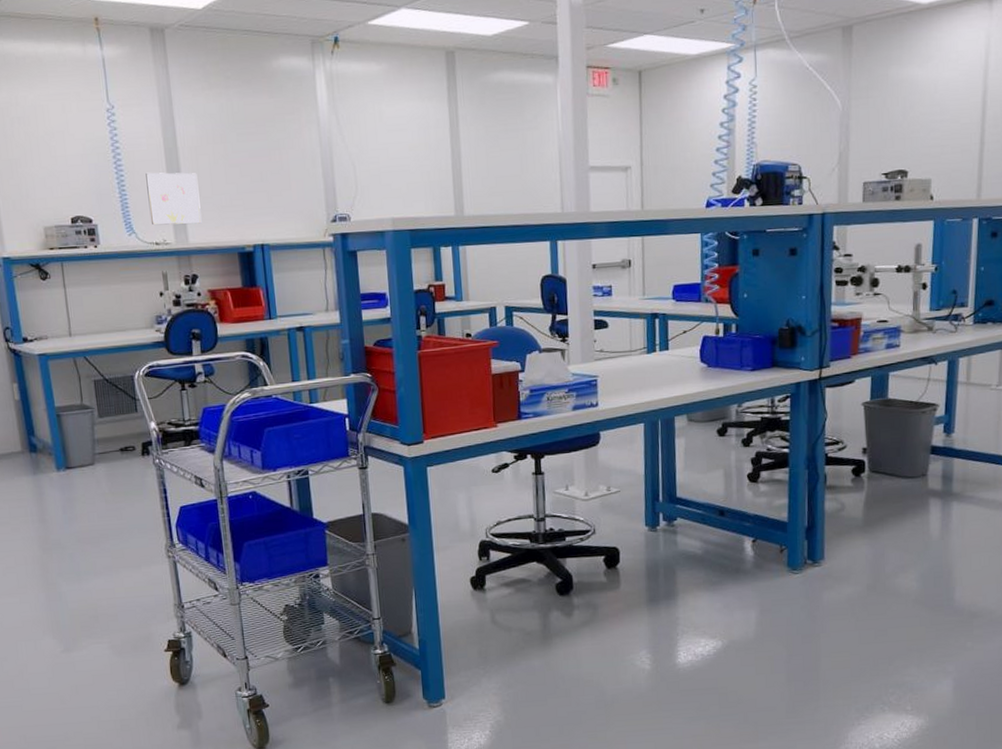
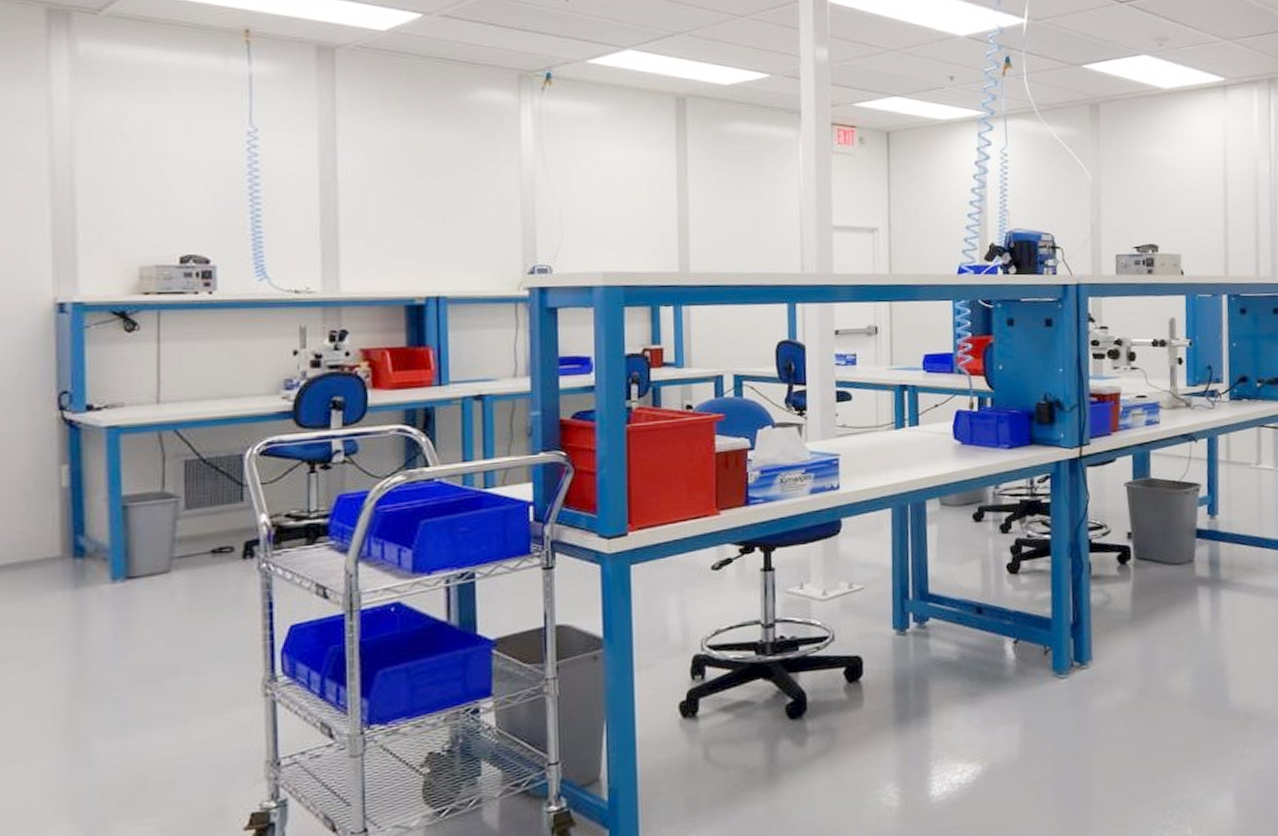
wall art: present [145,172,202,225] -> none [291,207,360,271]

